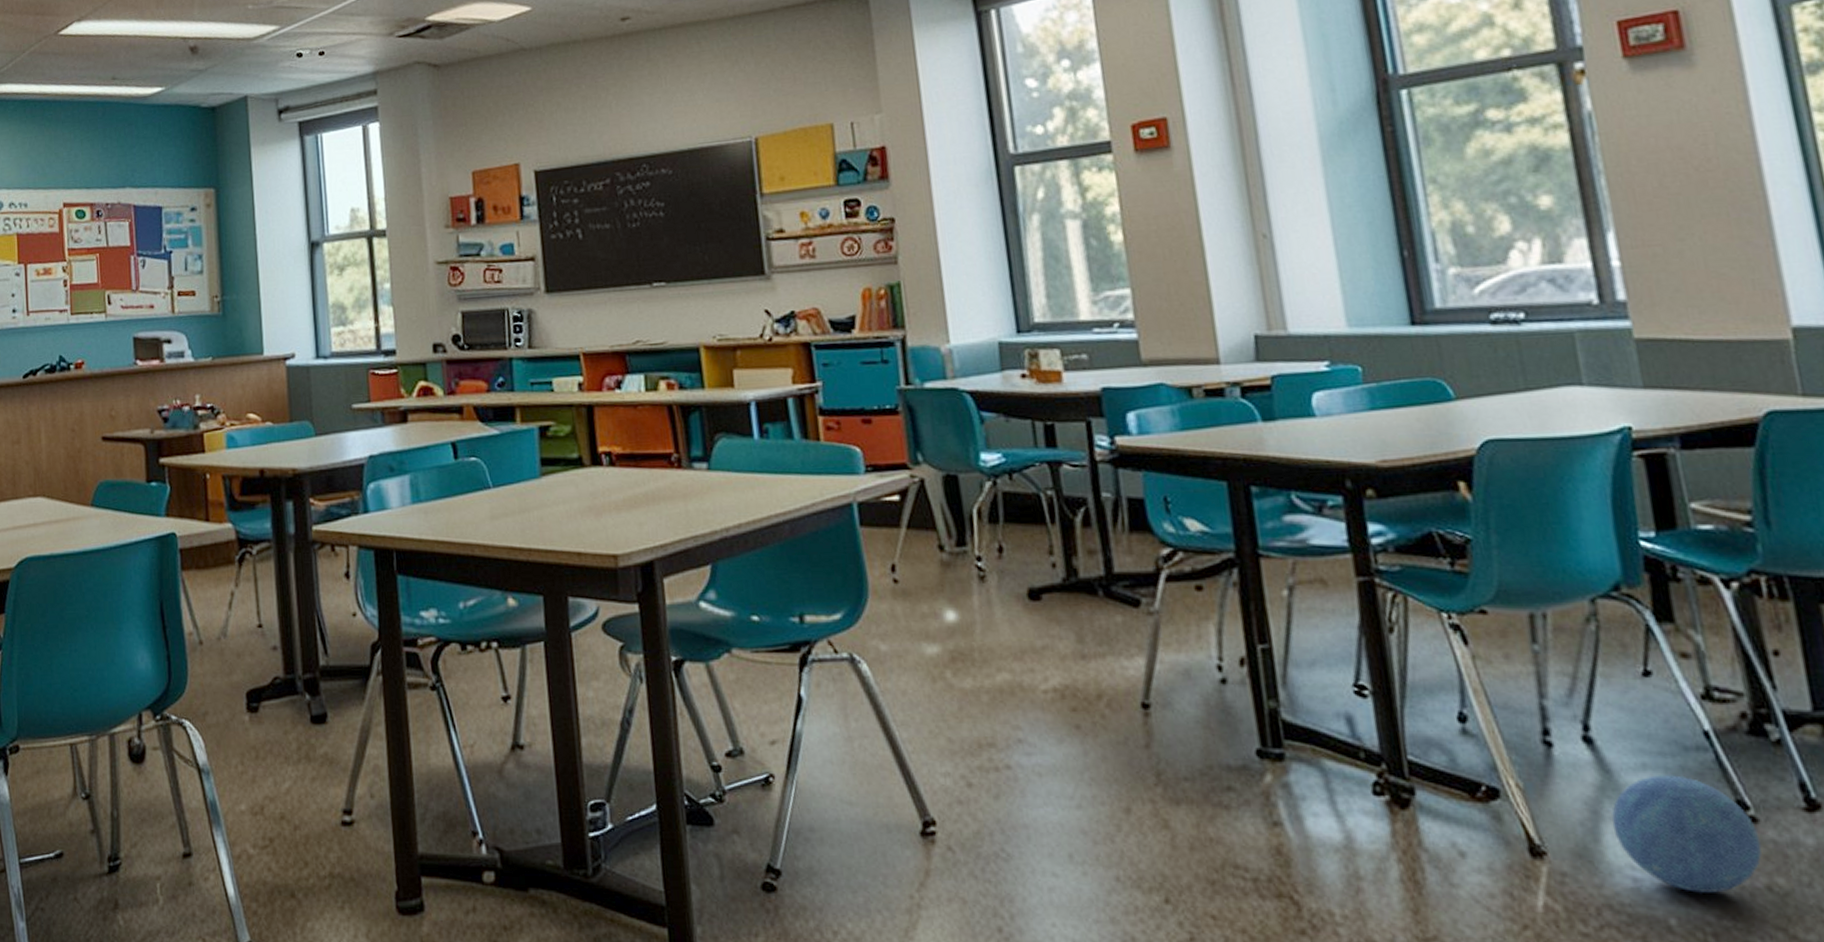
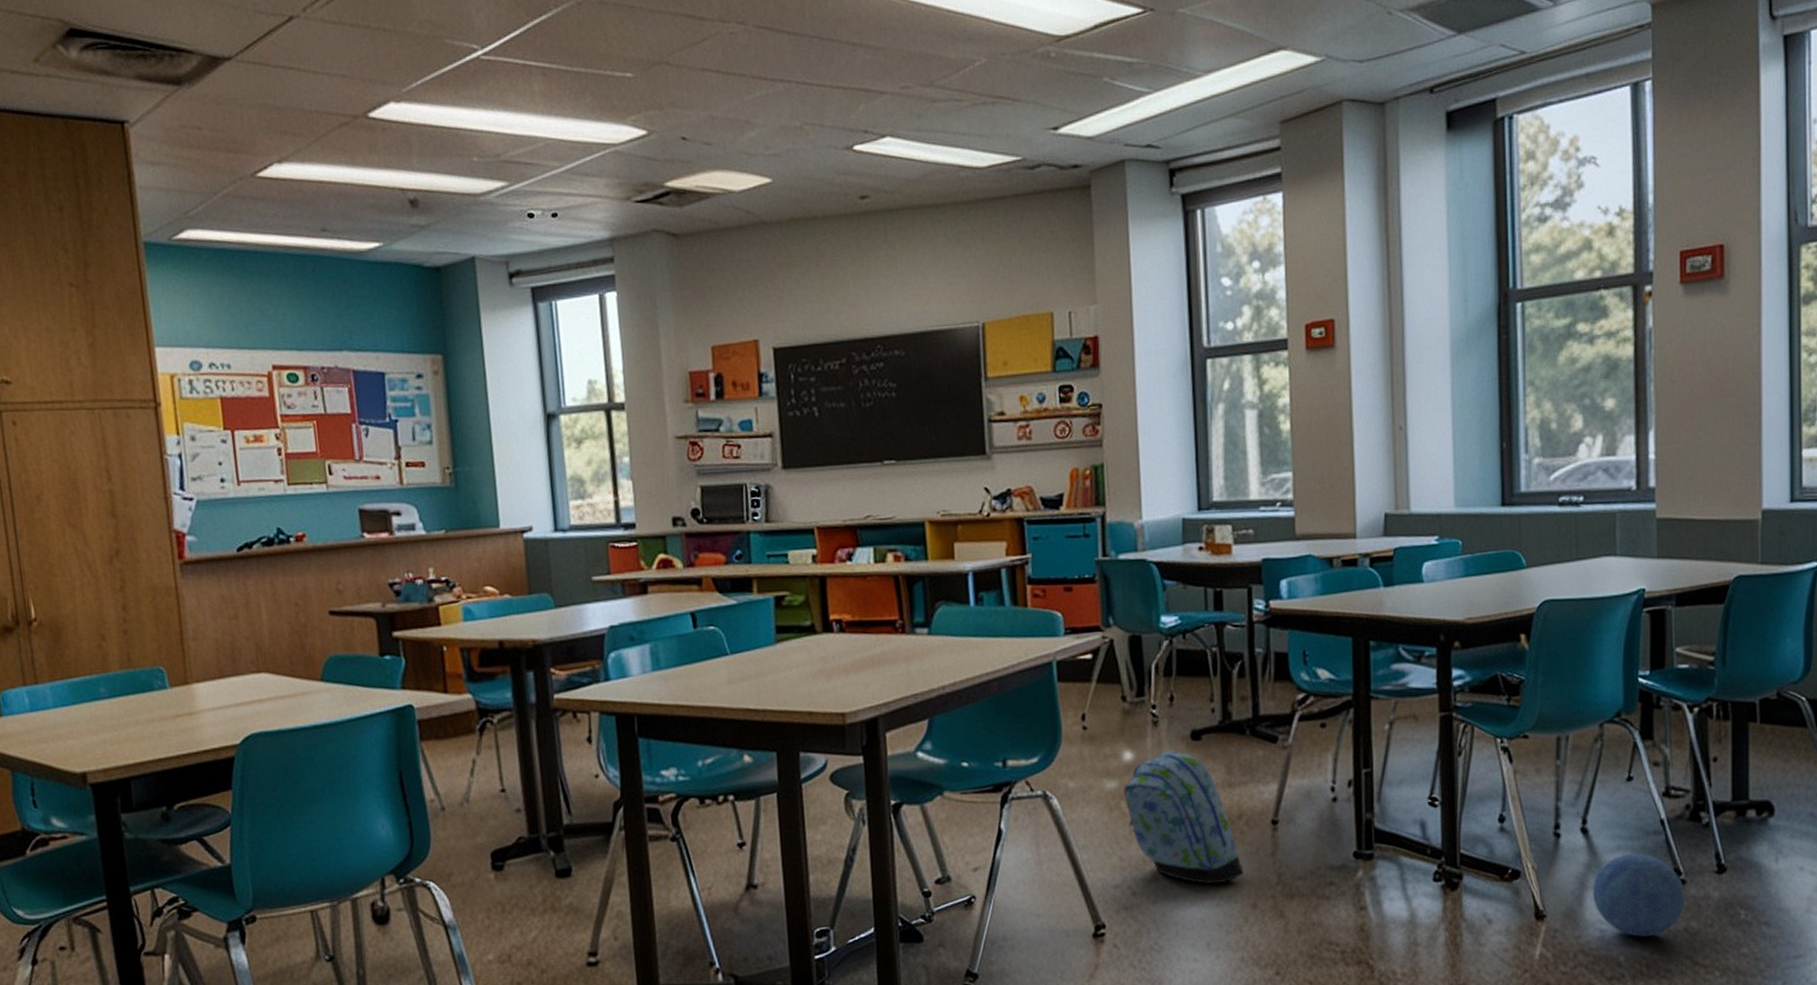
backpack: none [947,610,1111,779] -> present [1123,749,1244,884]

